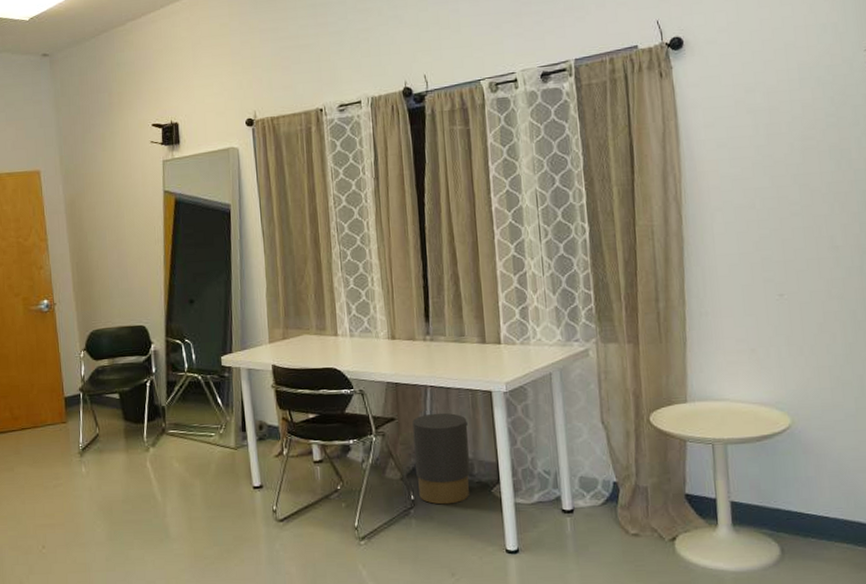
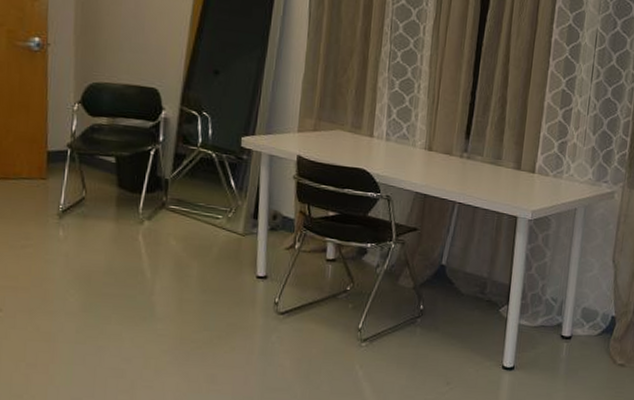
trash can: present [412,412,470,505] -> none [428,229,489,318]

